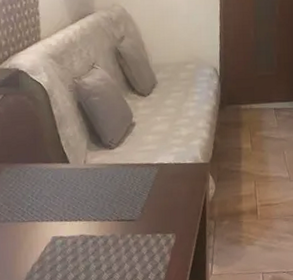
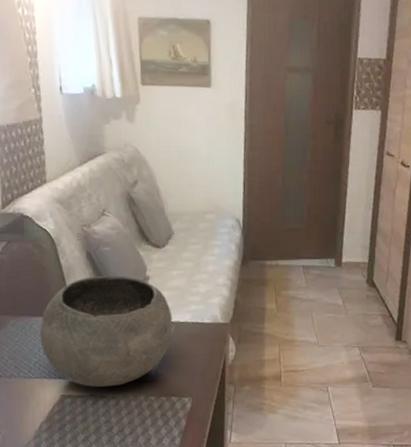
bowl: none [33,122,158,228] -> present [40,275,173,388]

